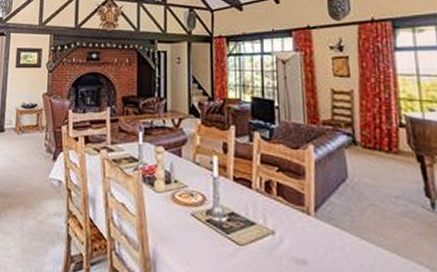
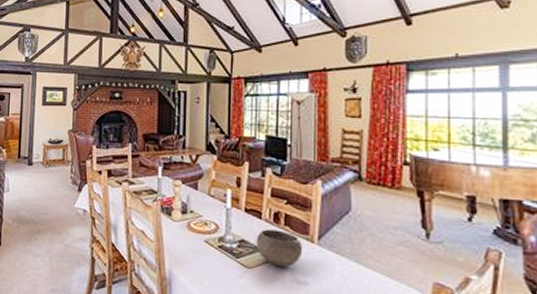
bowl: none [247,200,299,243] -> present [256,229,303,267]

